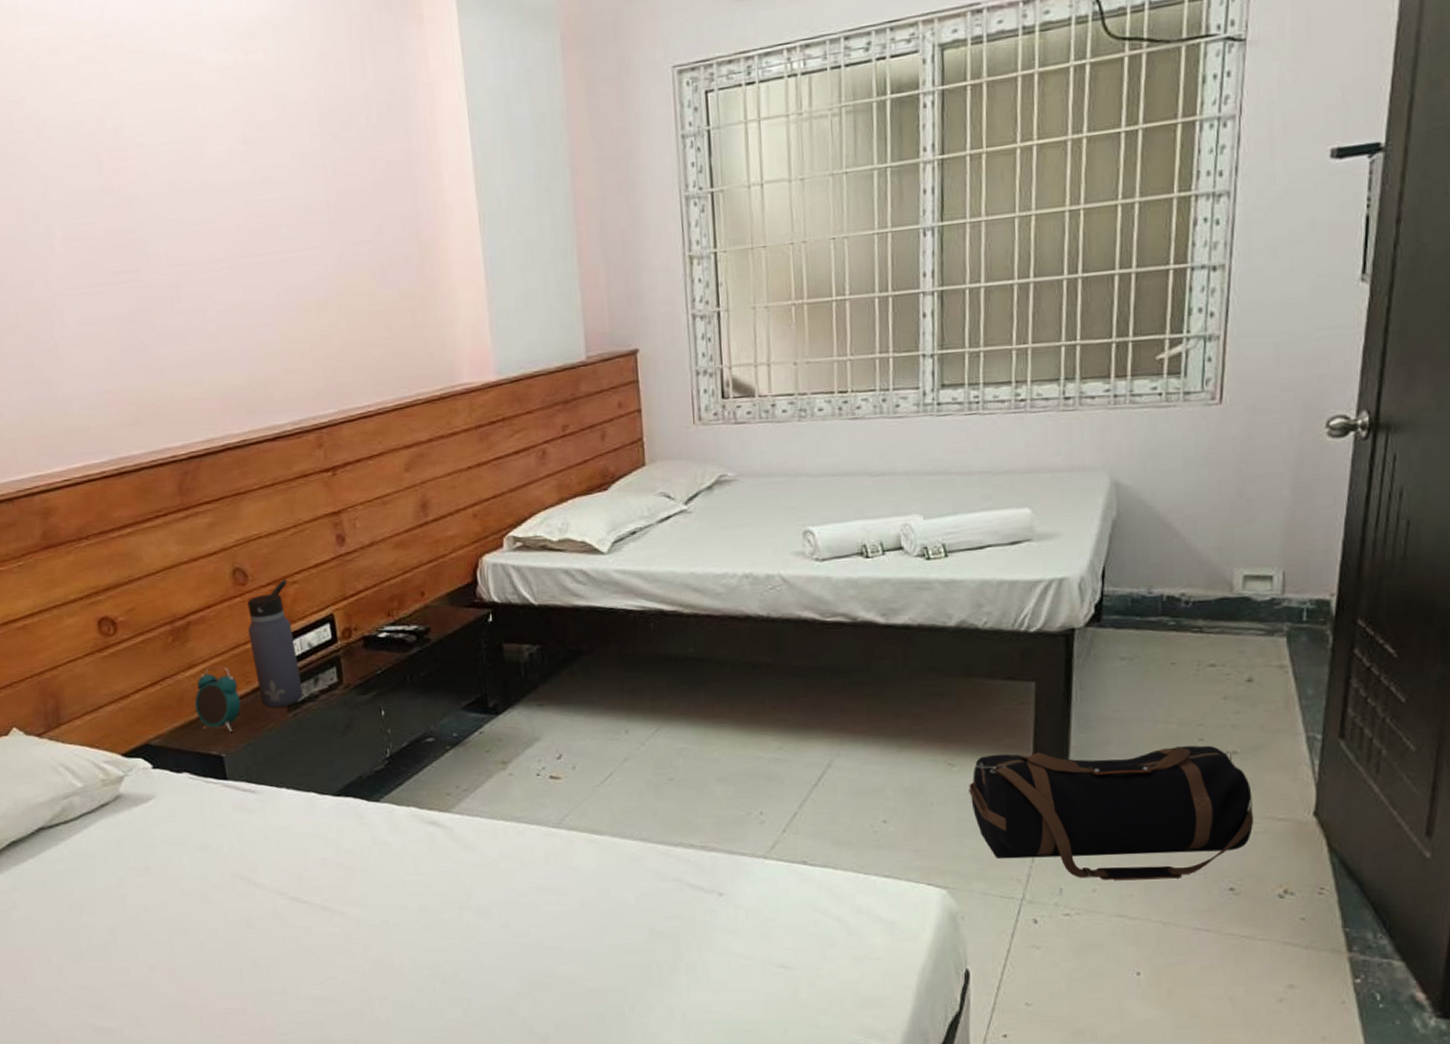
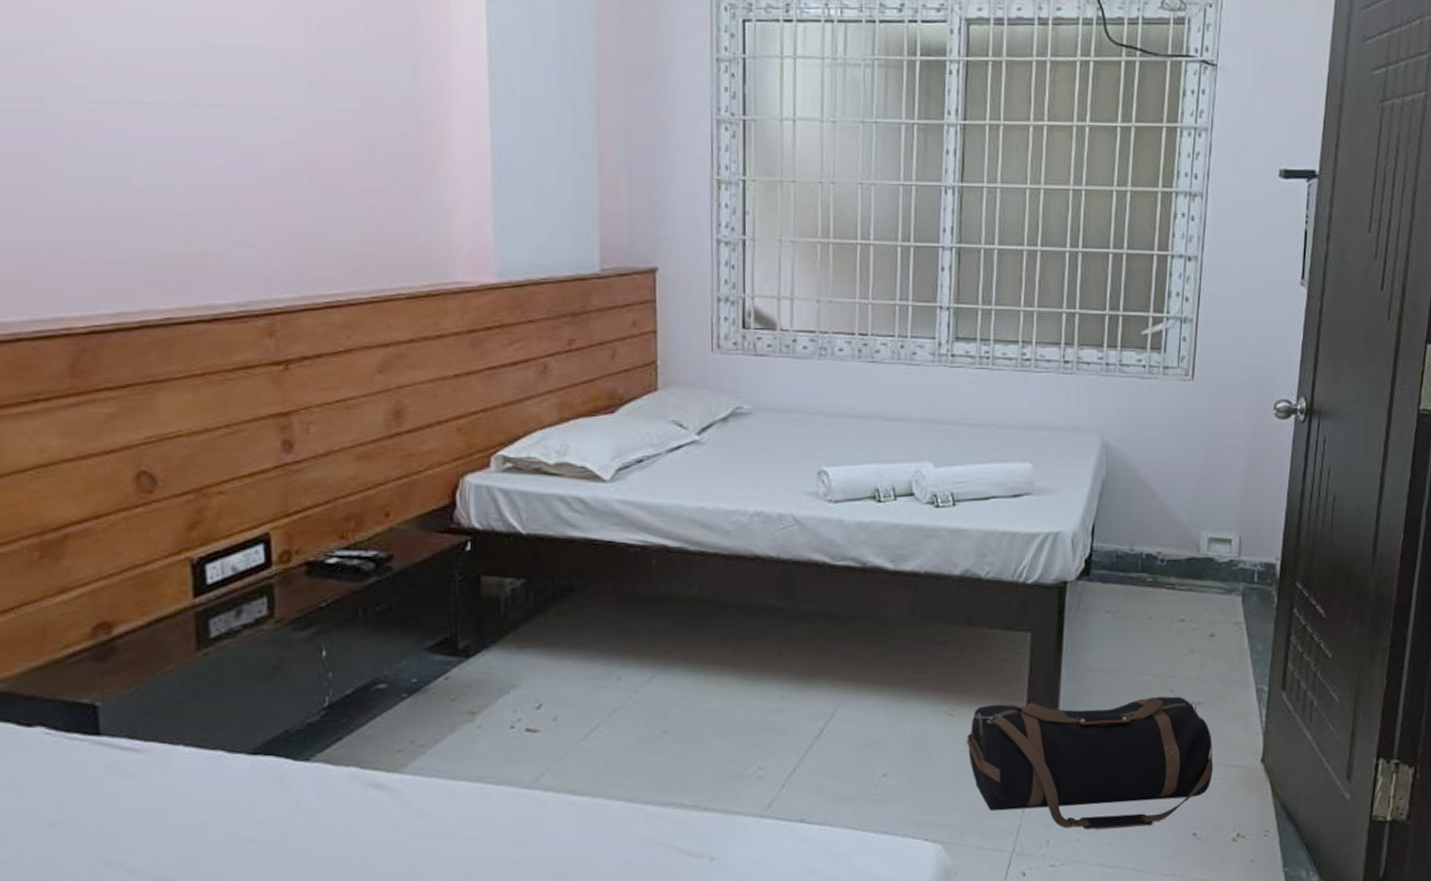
alarm clock: present [194,665,241,733] -> none [63,590,130,676]
water bottle: present [247,579,303,708] -> none [150,489,219,645]

